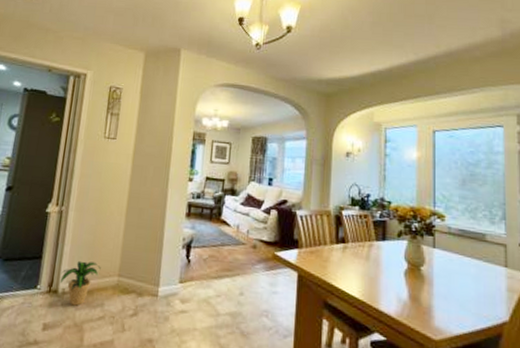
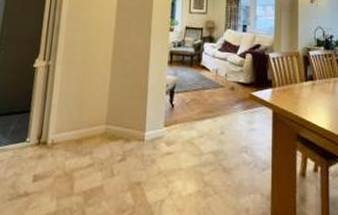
potted plant: present [60,260,101,306] -> none [49,112,89,156]

